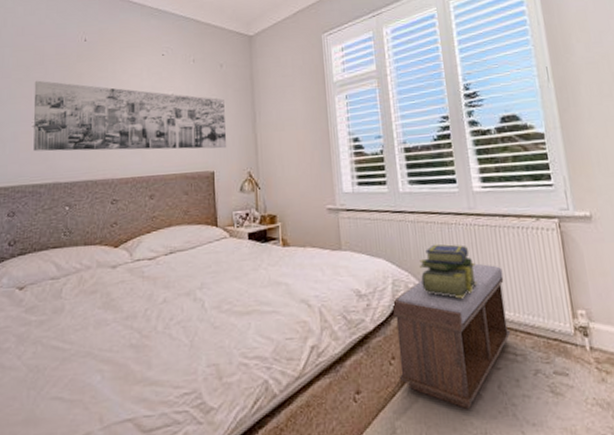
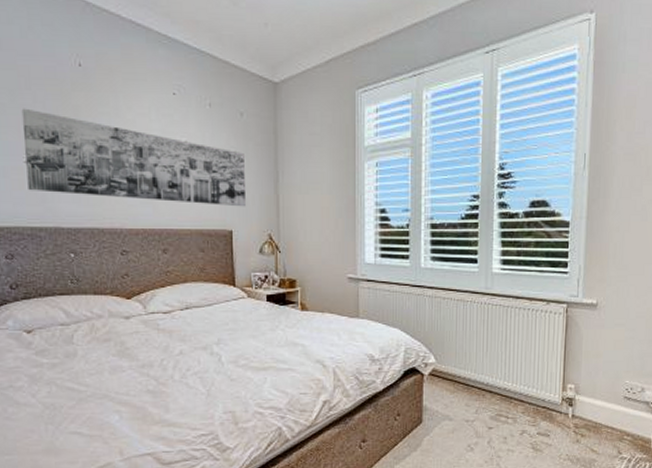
bench: present [392,263,511,410] -> none [403,338,508,459]
stack of books: present [419,244,478,299] -> none [432,318,484,368]

